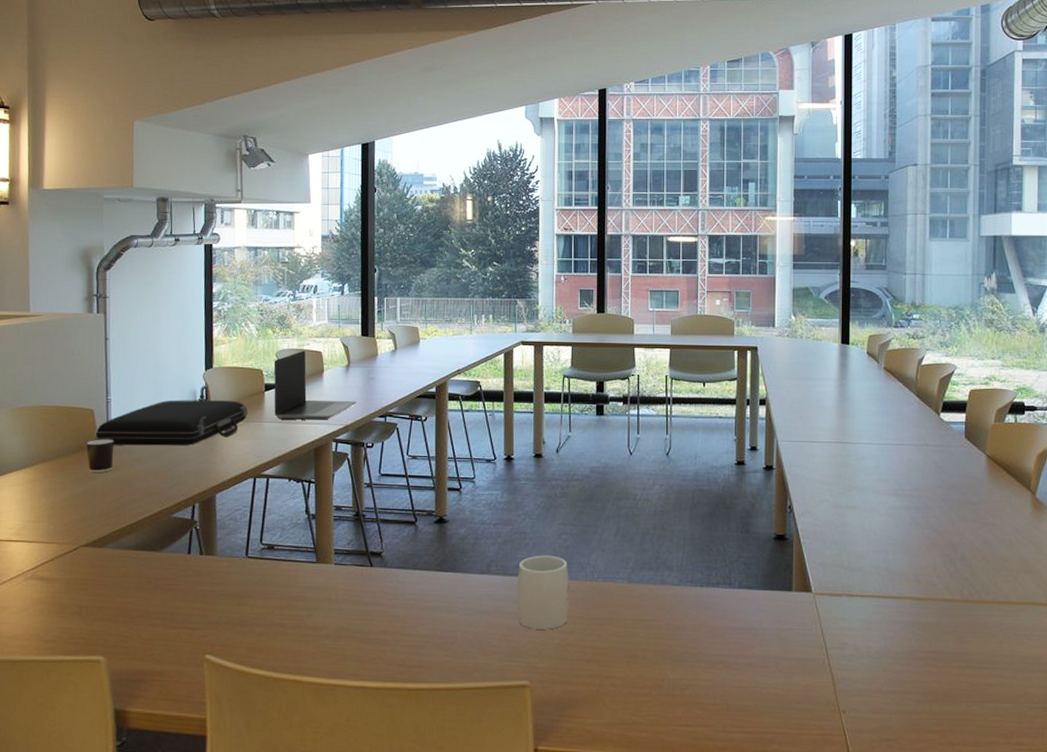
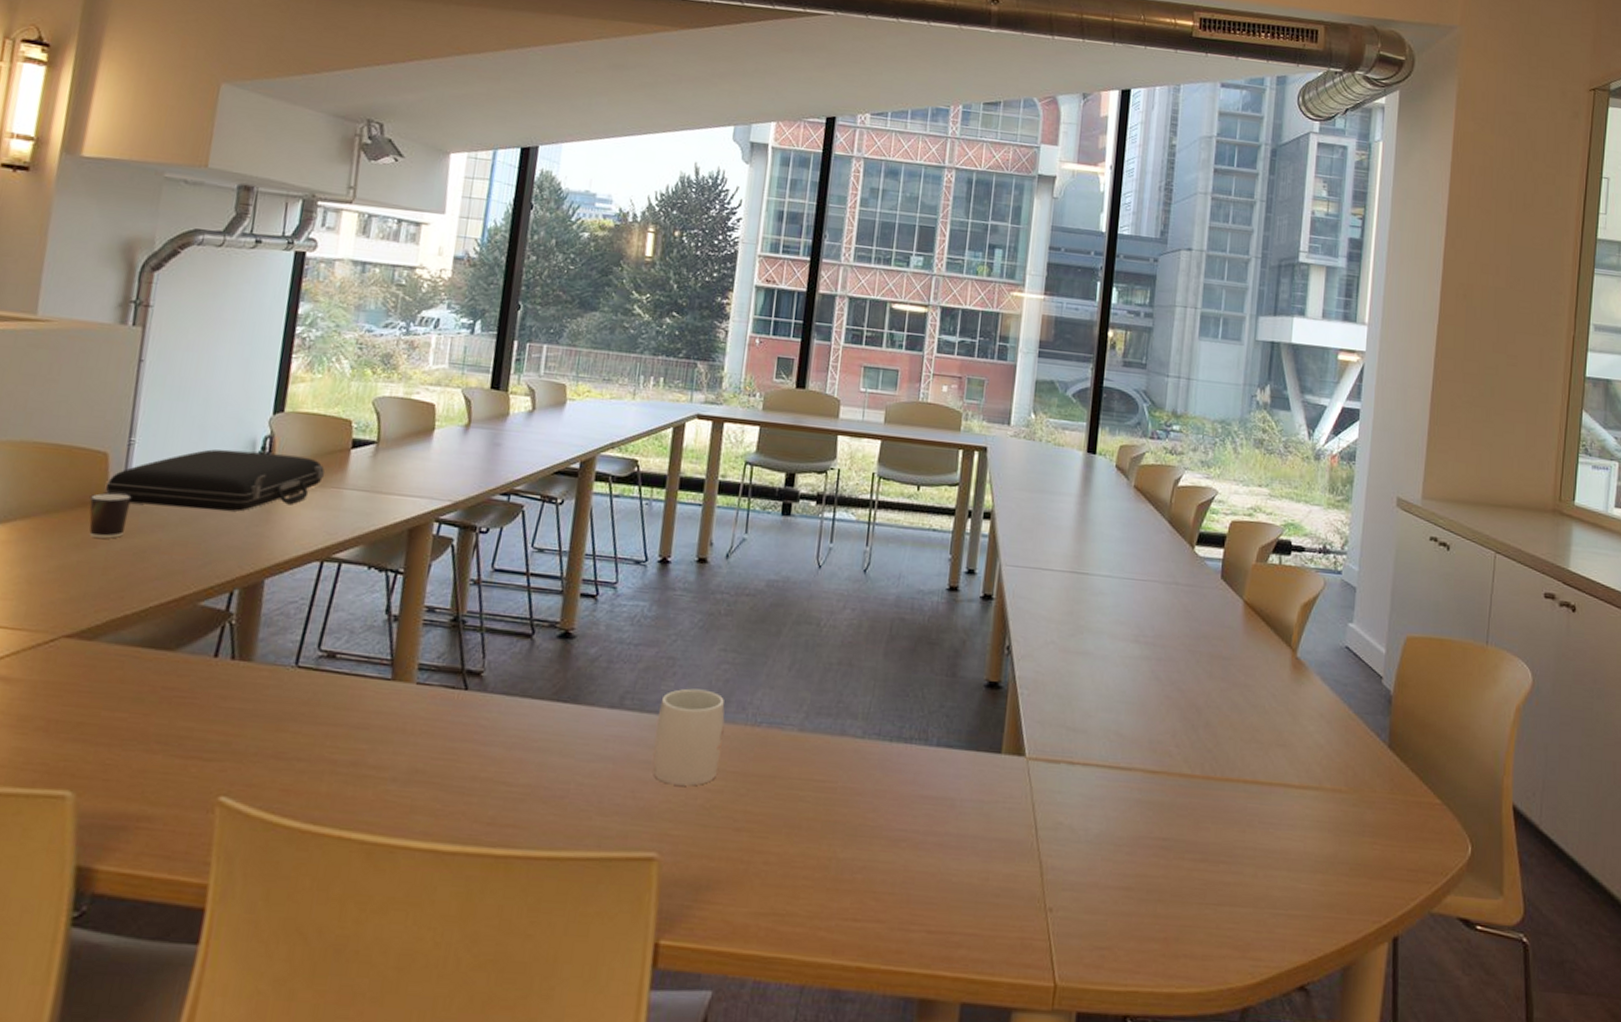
laptop computer: present [273,350,357,420] -> none [360,400,474,493]

